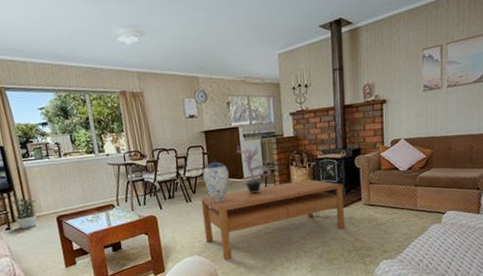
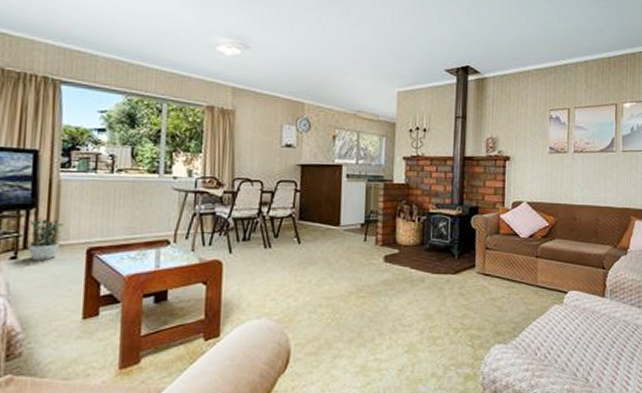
coffee table: present [200,179,345,260] -> none [281,236,456,327]
decorative urn: present [203,159,229,203] -> none [291,198,323,252]
potted plant: present [236,145,272,194] -> none [335,186,374,246]

